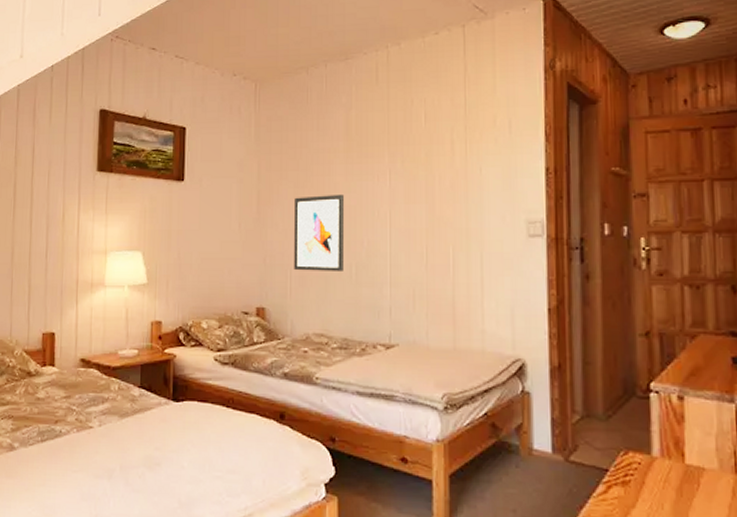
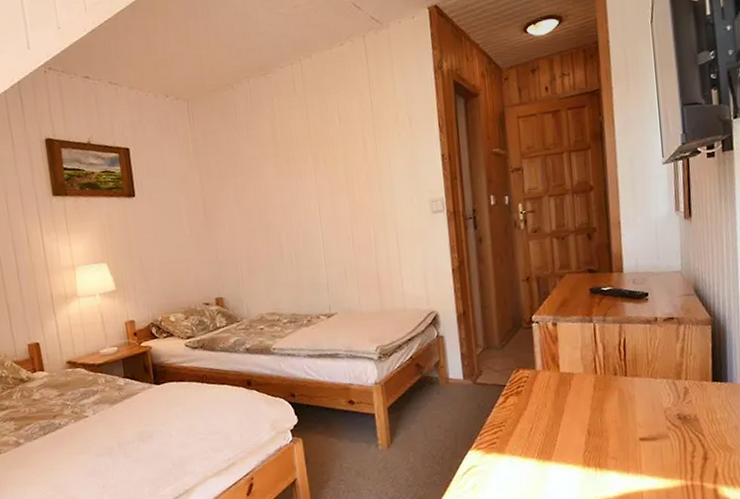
wall art: present [294,193,344,271] -> none [236,193,285,264]

